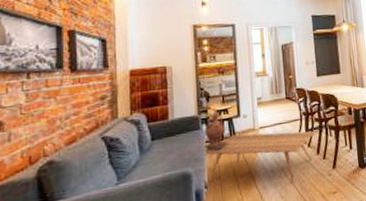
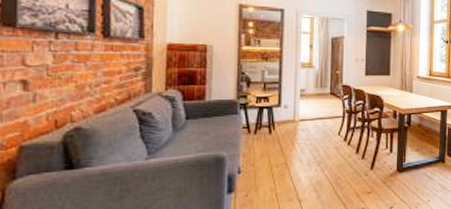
coffee table: present [203,131,316,183] -> none [239,124,357,178]
lidded ewer: present [204,110,228,152] -> none [240,97,266,138]

